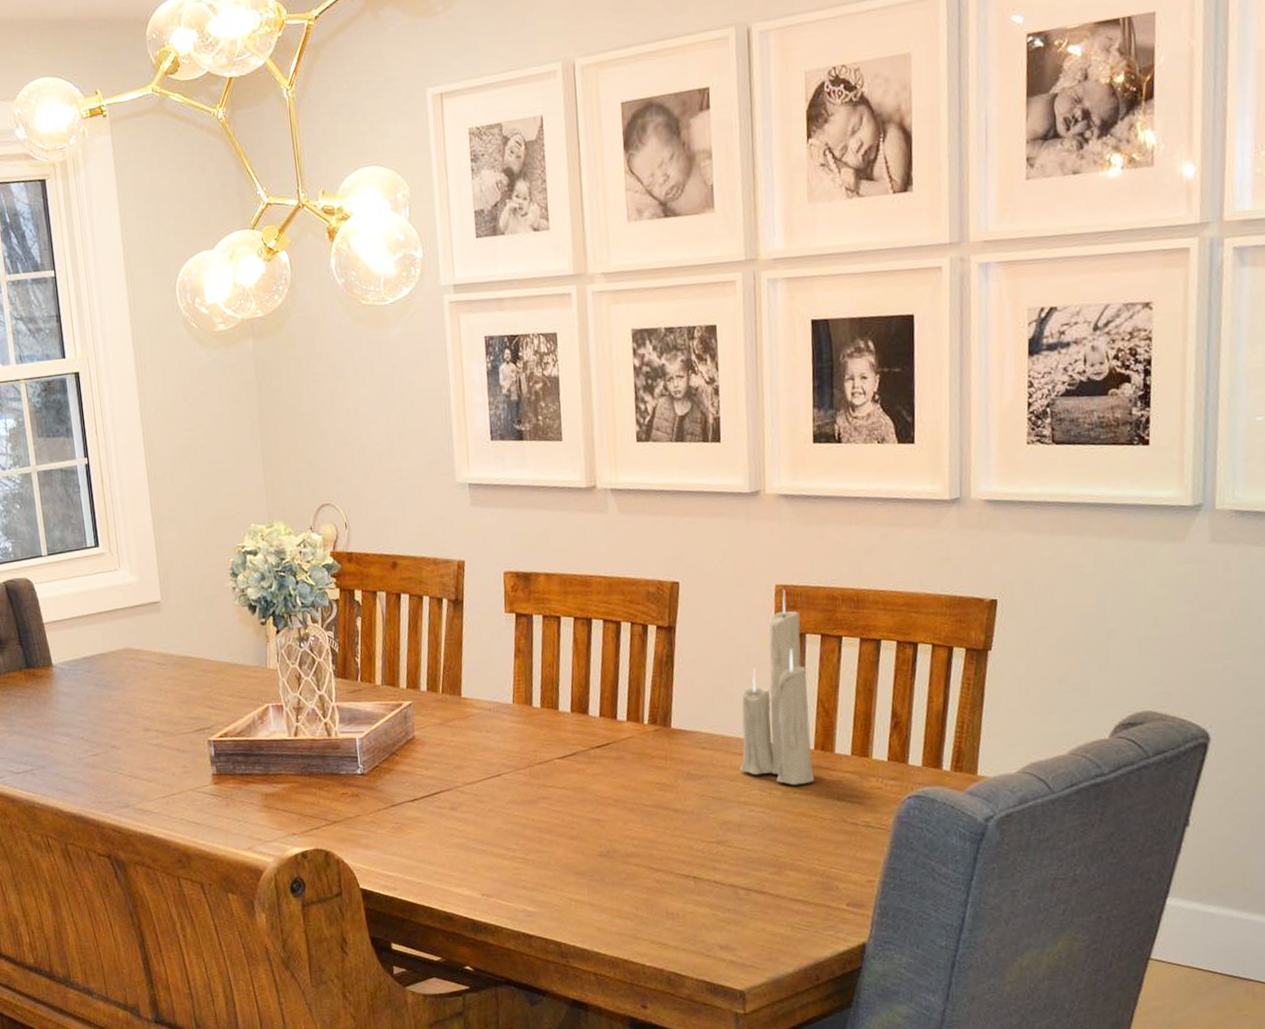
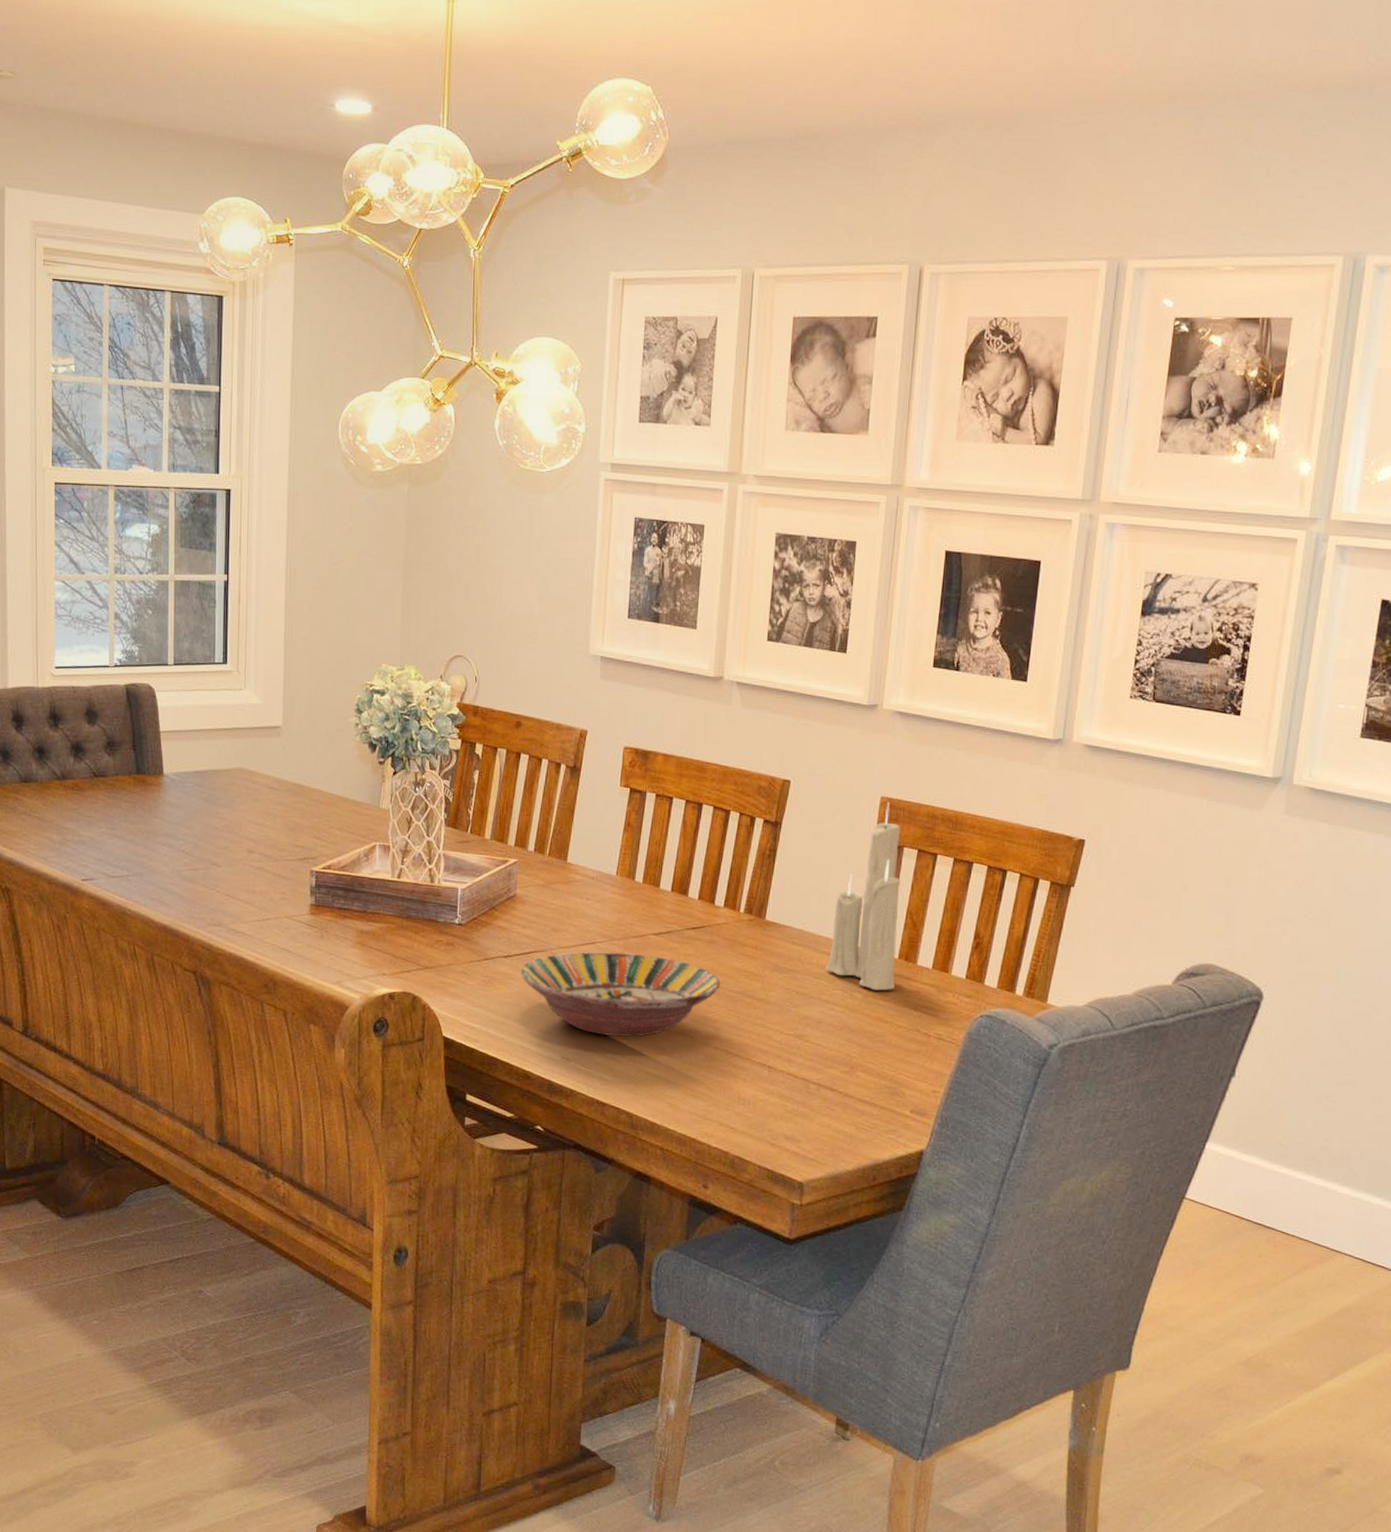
serving bowl: none [428,780,634,867] -> present [520,951,721,1037]

